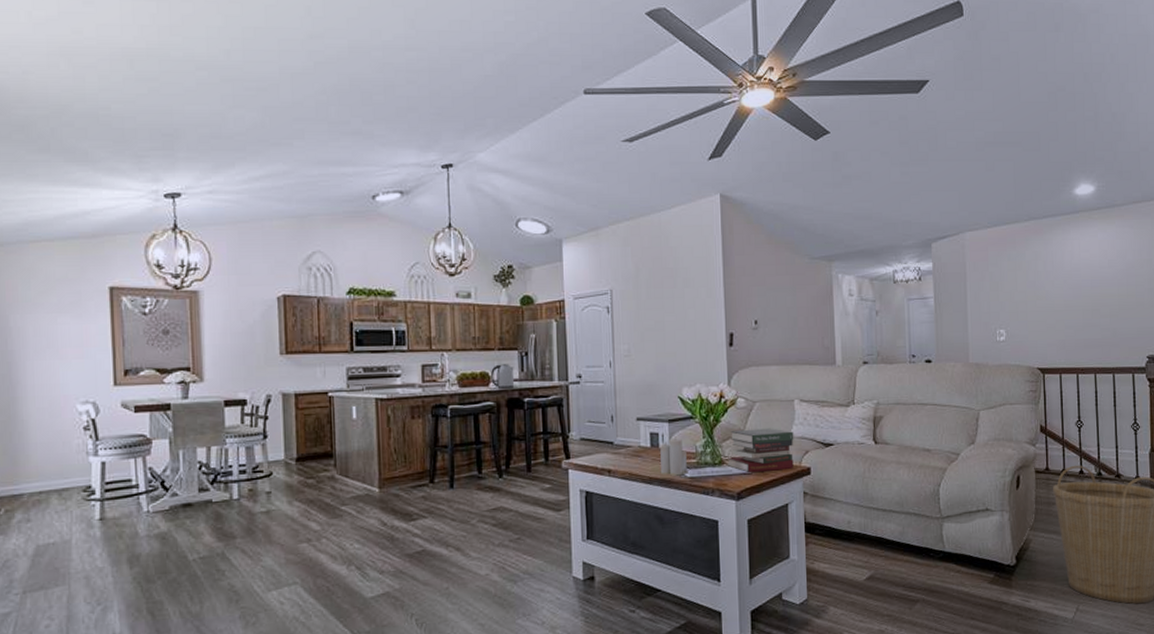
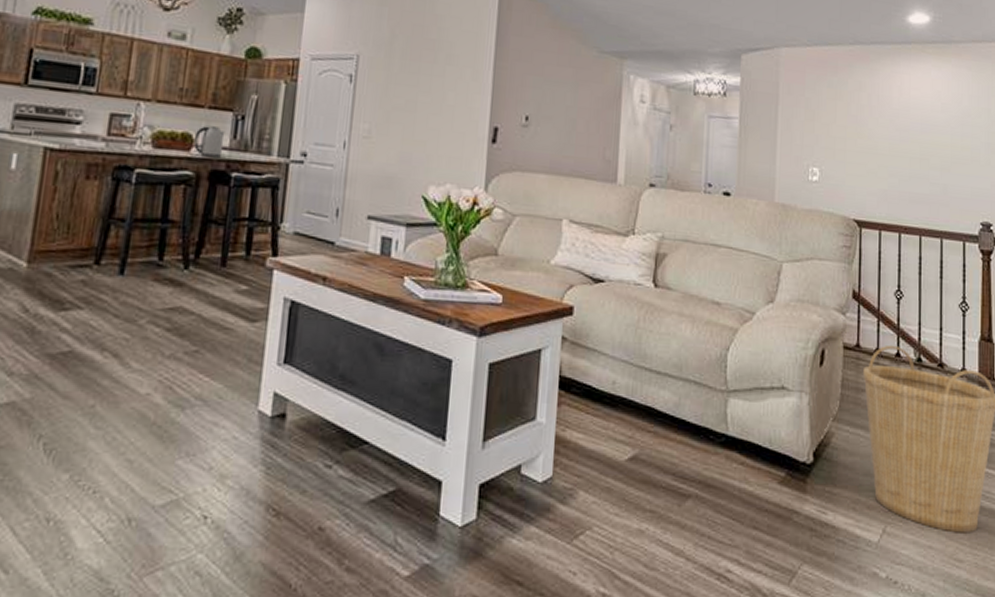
candle: present [660,436,688,476] -> none [387,245,424,296]
books: present [728,428,794,473] -> none [473,247,558,306]

